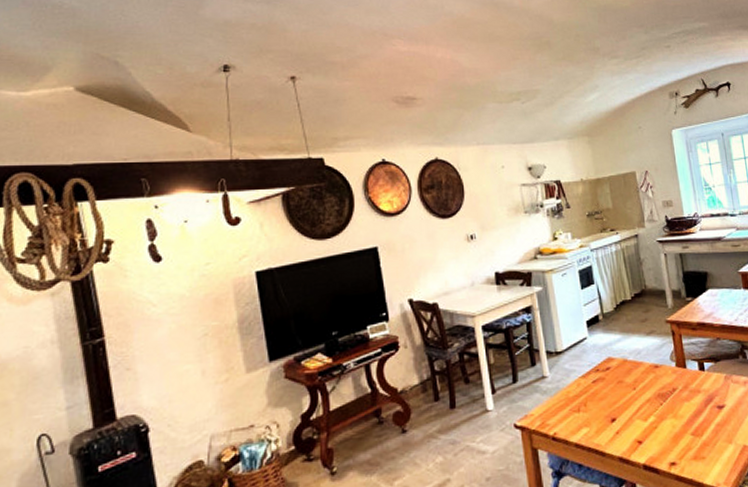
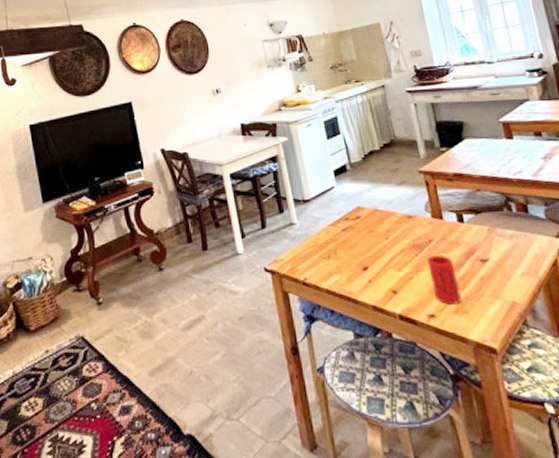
cup: none [670,402,700,452] -> present [427,254,462,305]

